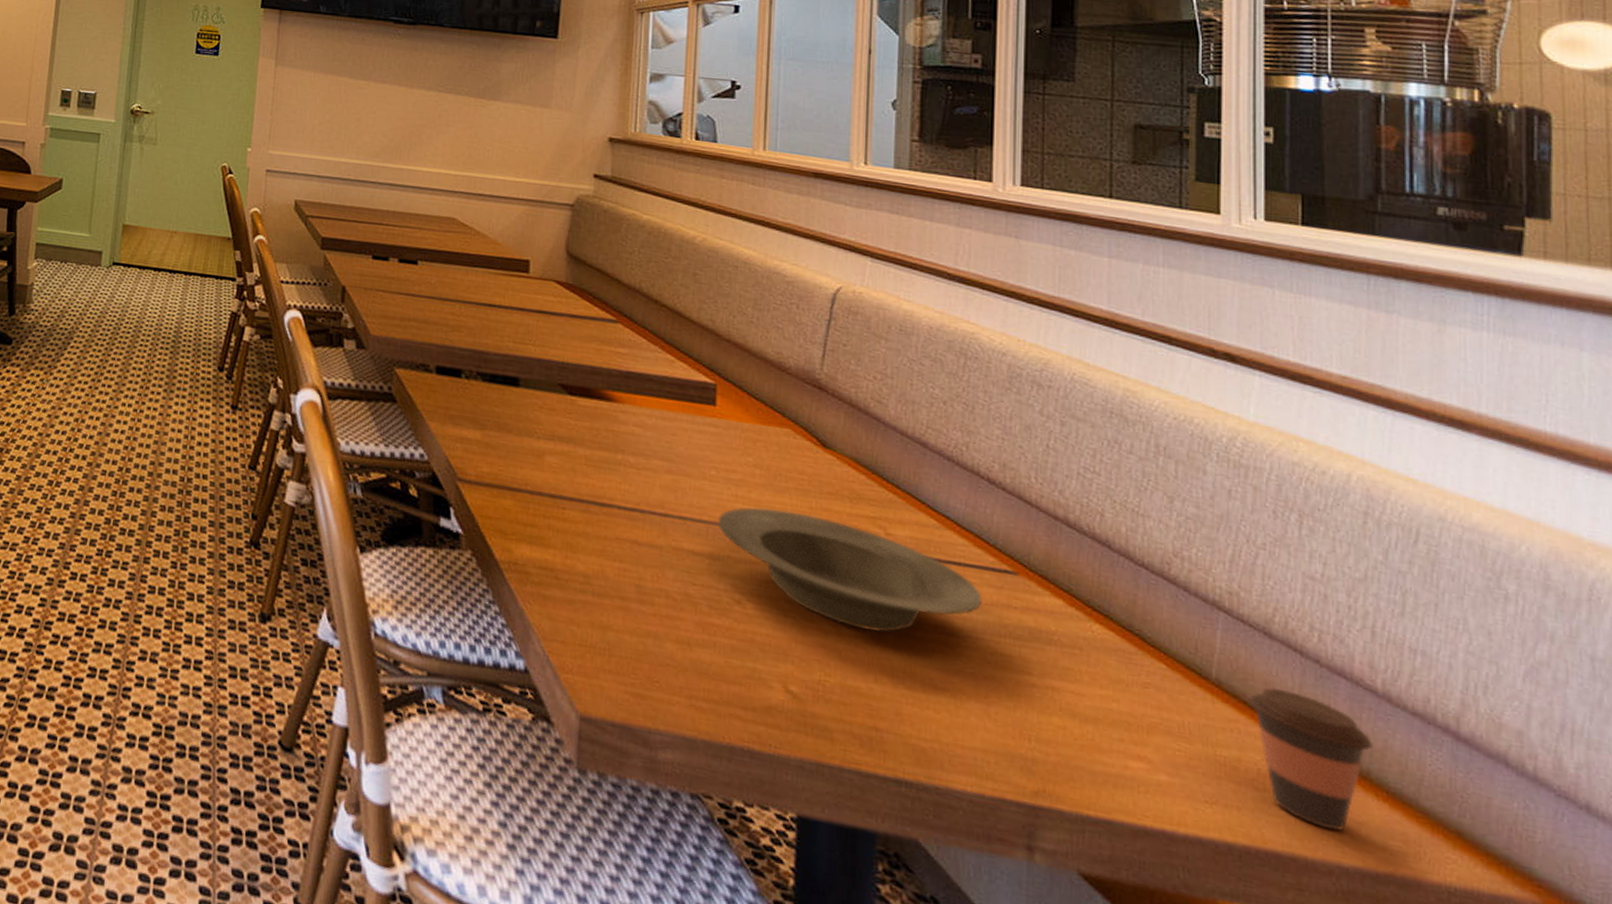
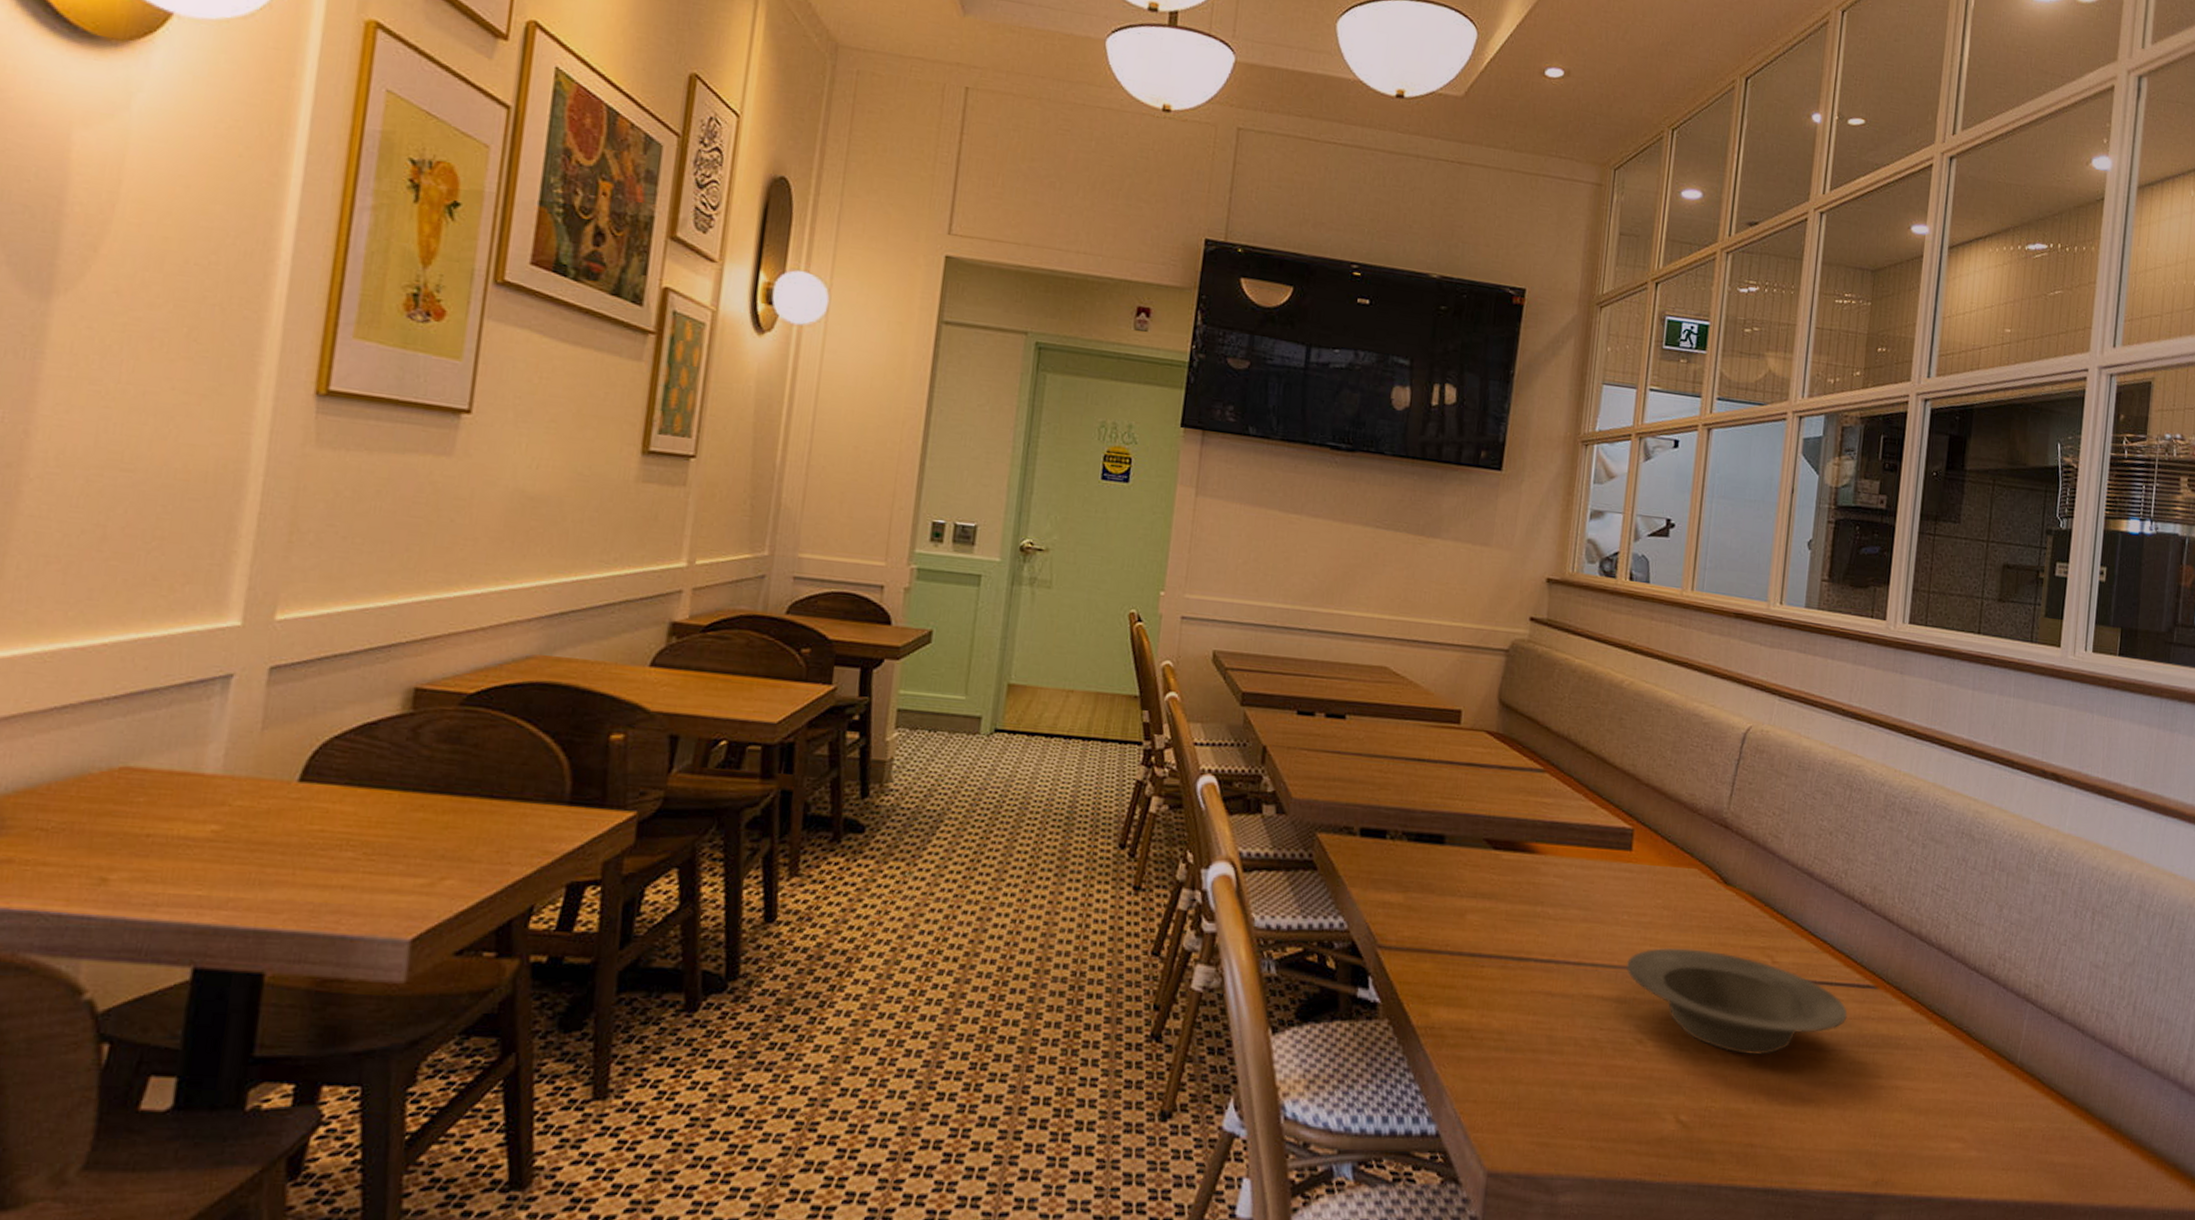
coffee cup: present [1249,687,1374,831] -> none [2042,1064,2126,1178]

